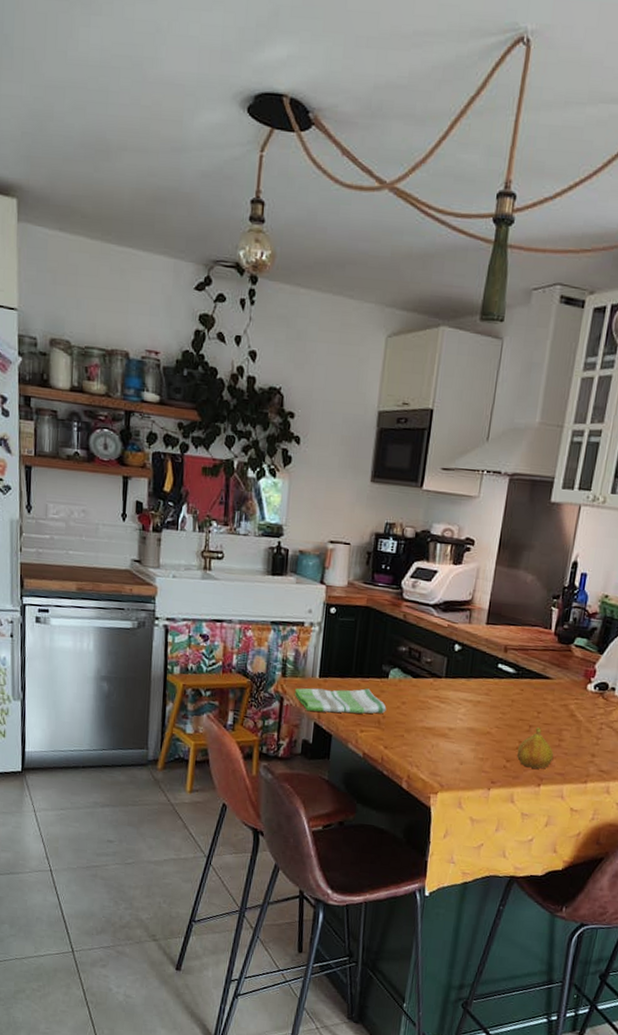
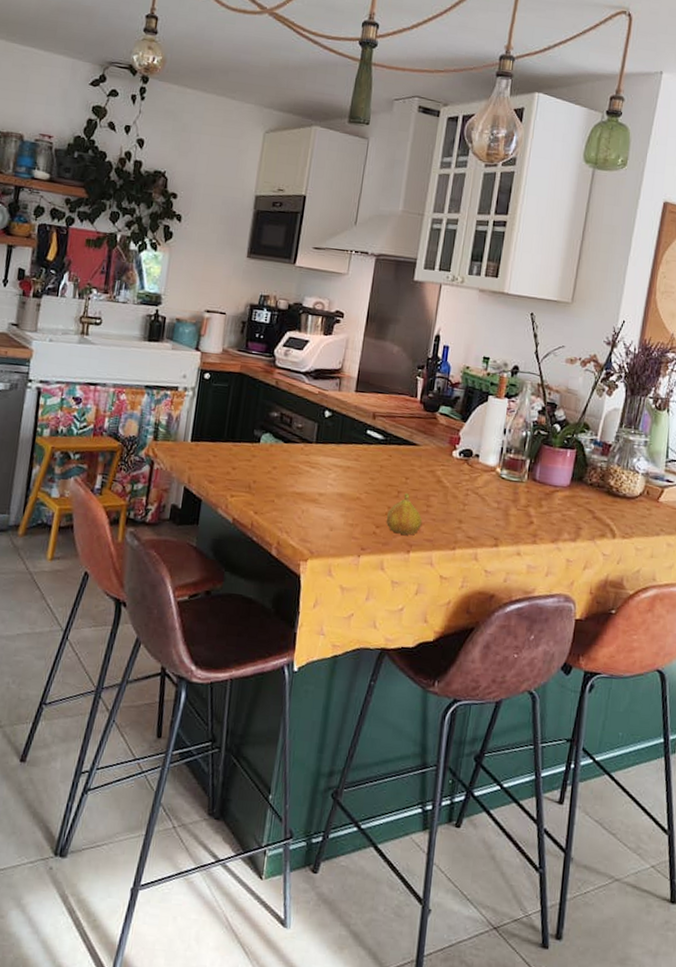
dish towel: present [294,688,387,714] -> none [164,452,258,479]

